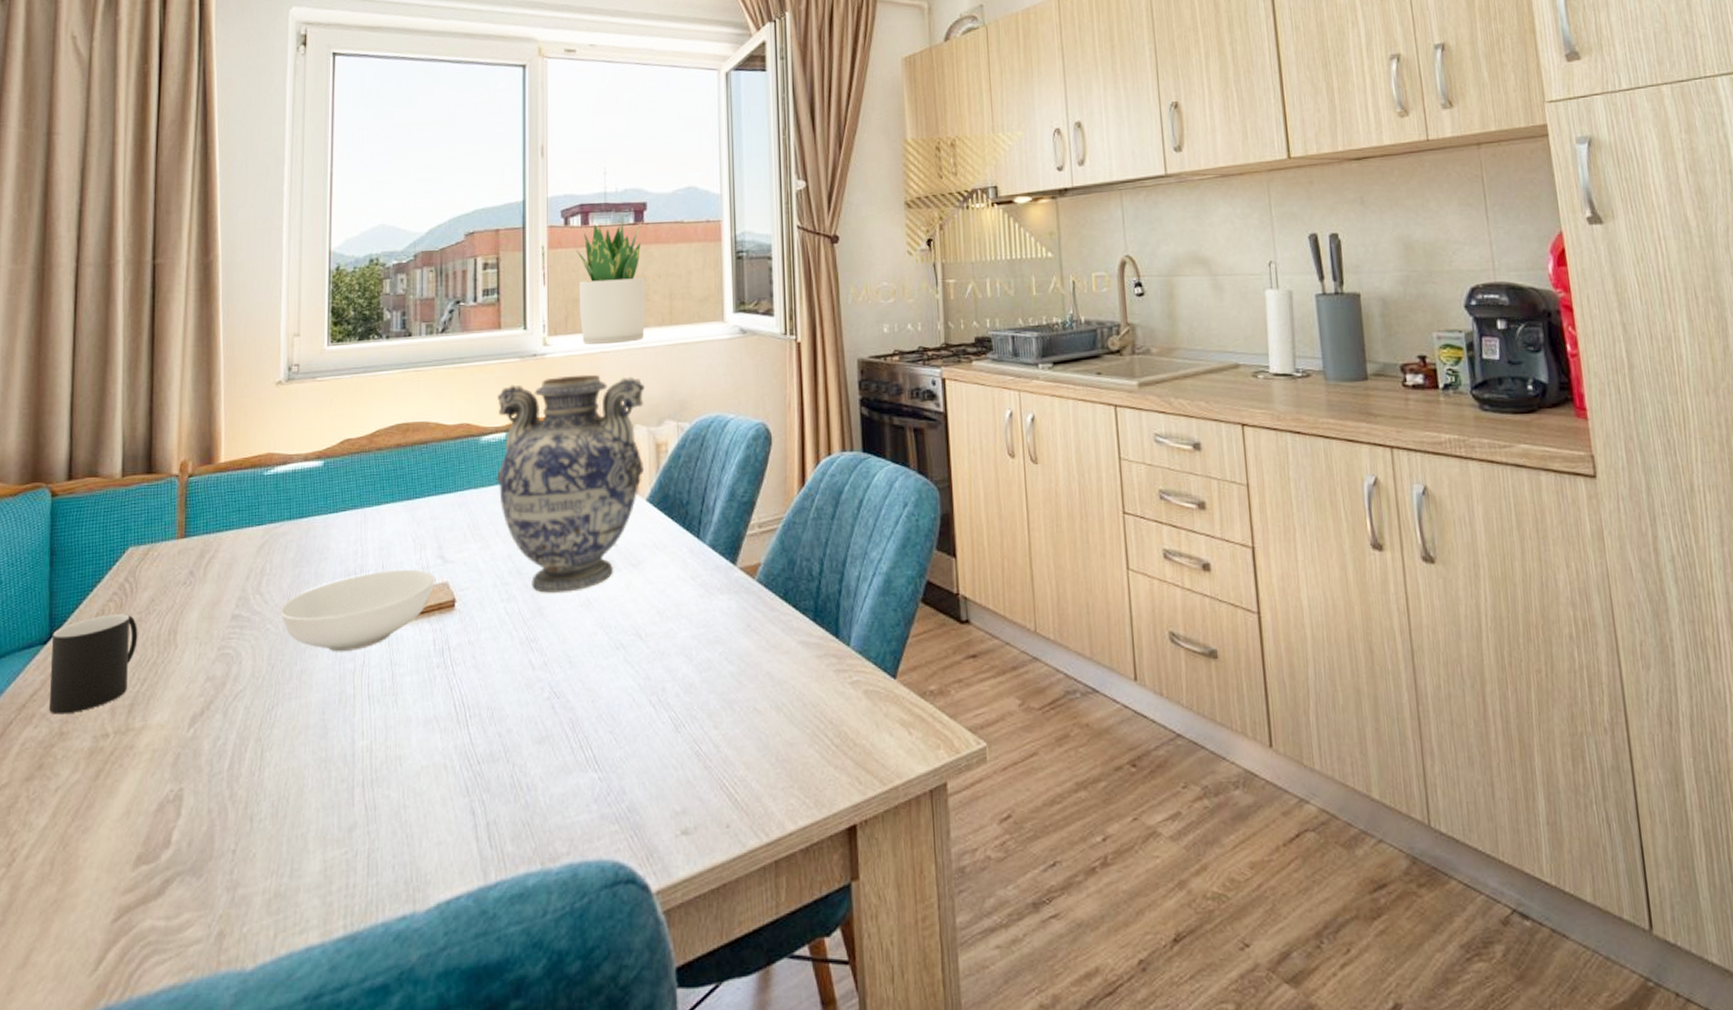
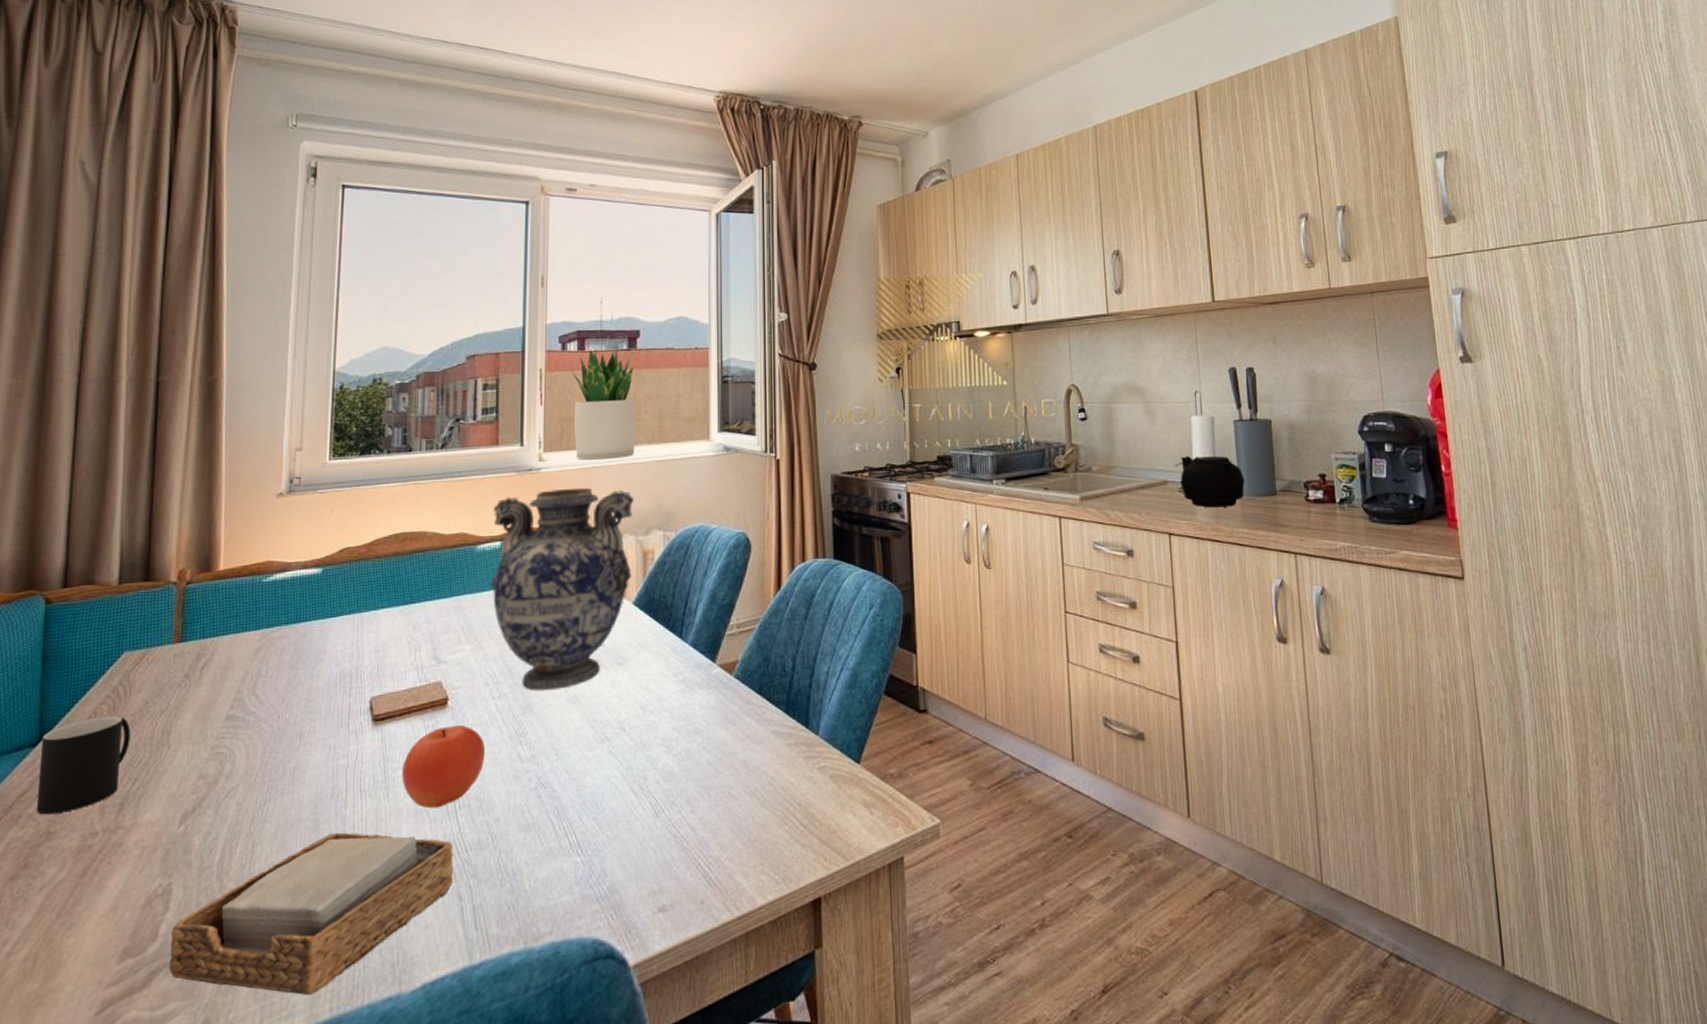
napkin holder: none [182,740,466,910] -> present [168,832,454,995]
bowl: present [279,569,436,651] -> none [274,670,430,748]
fruit: none [410,628,496,717] -> present [402,724,486,809]
teapot: none [1247,335,1330,395] -> present [1174,456,1245,508]

